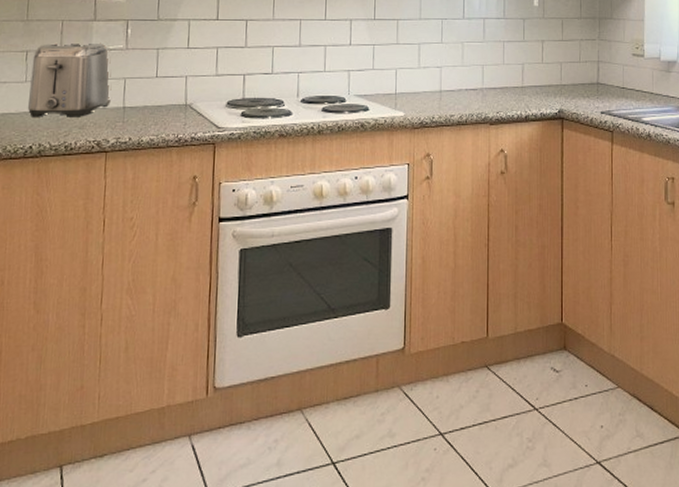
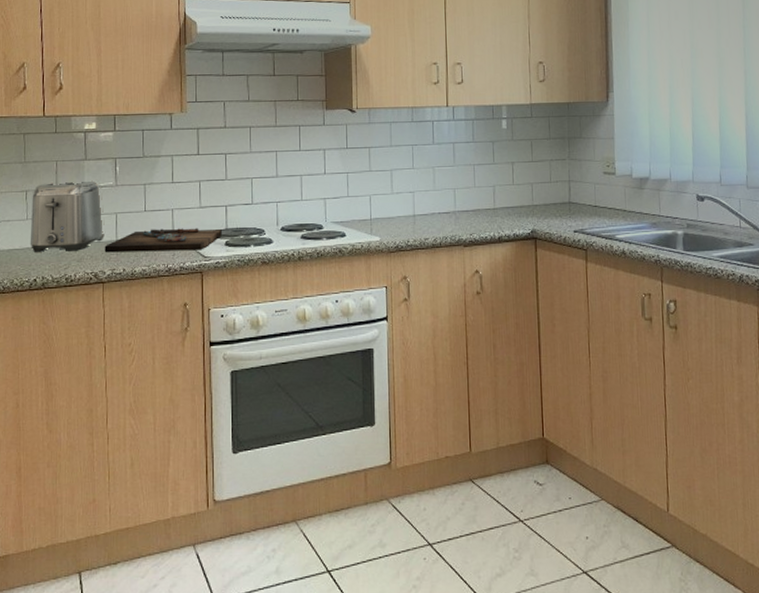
cutting board: none [109,96,238,120] -> present [104,228,222,253]

